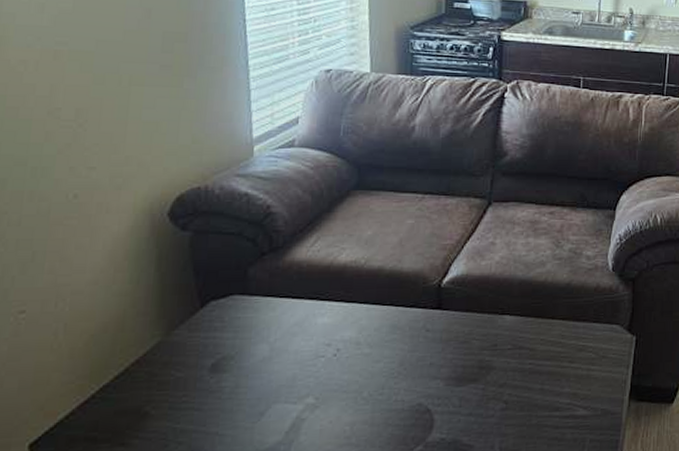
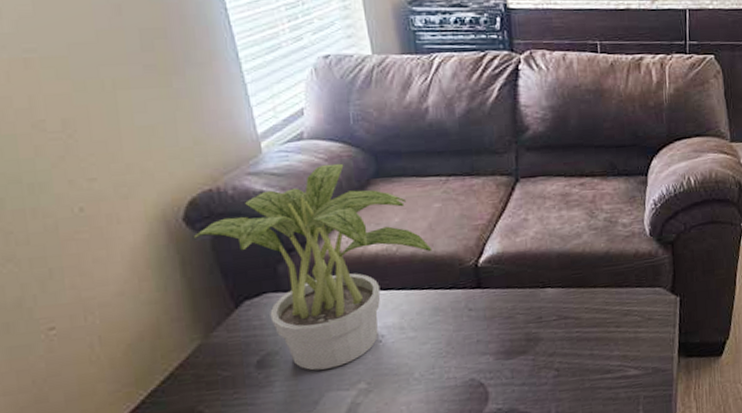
potted plant: none [175,172,399,380] -> present [194,163,433,371]

